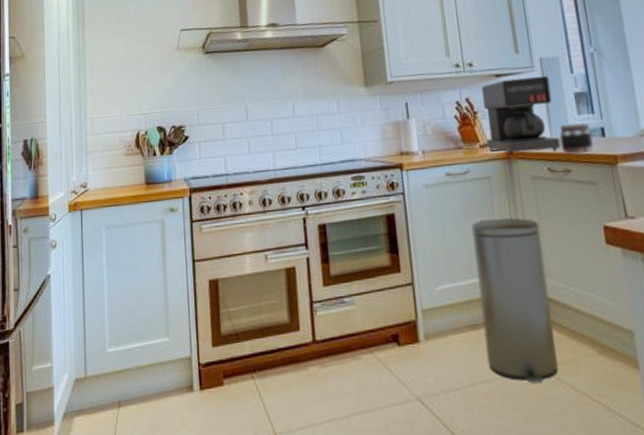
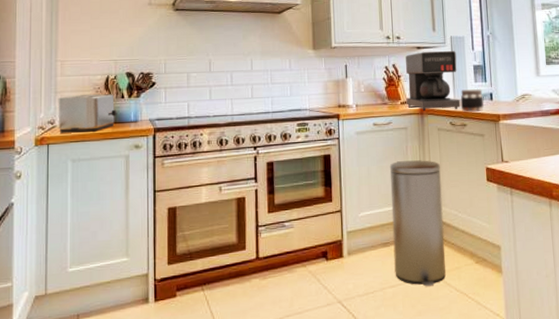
toaster: none [89,151,150,197] -> present [58,94,117,134]

